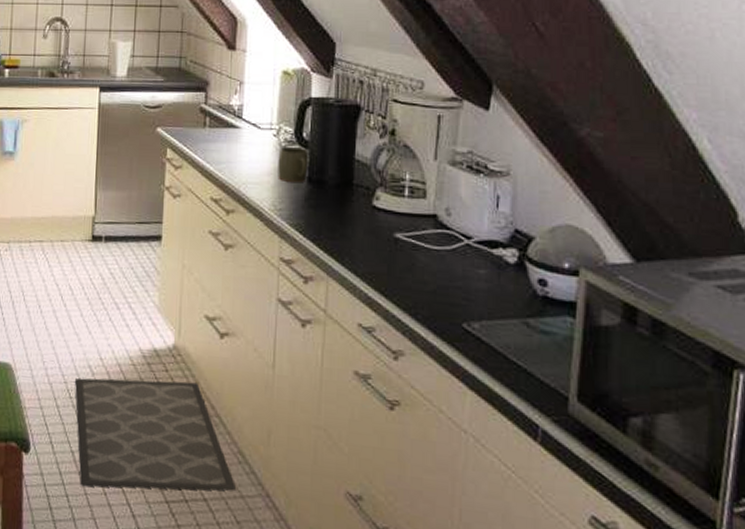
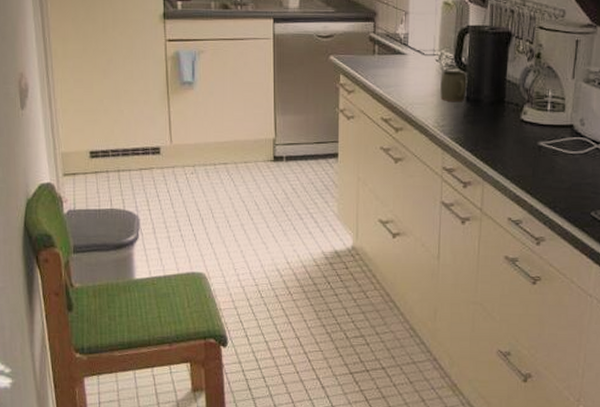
bath mat: present [74,377,237,491] -> none [264,276,409,368]

